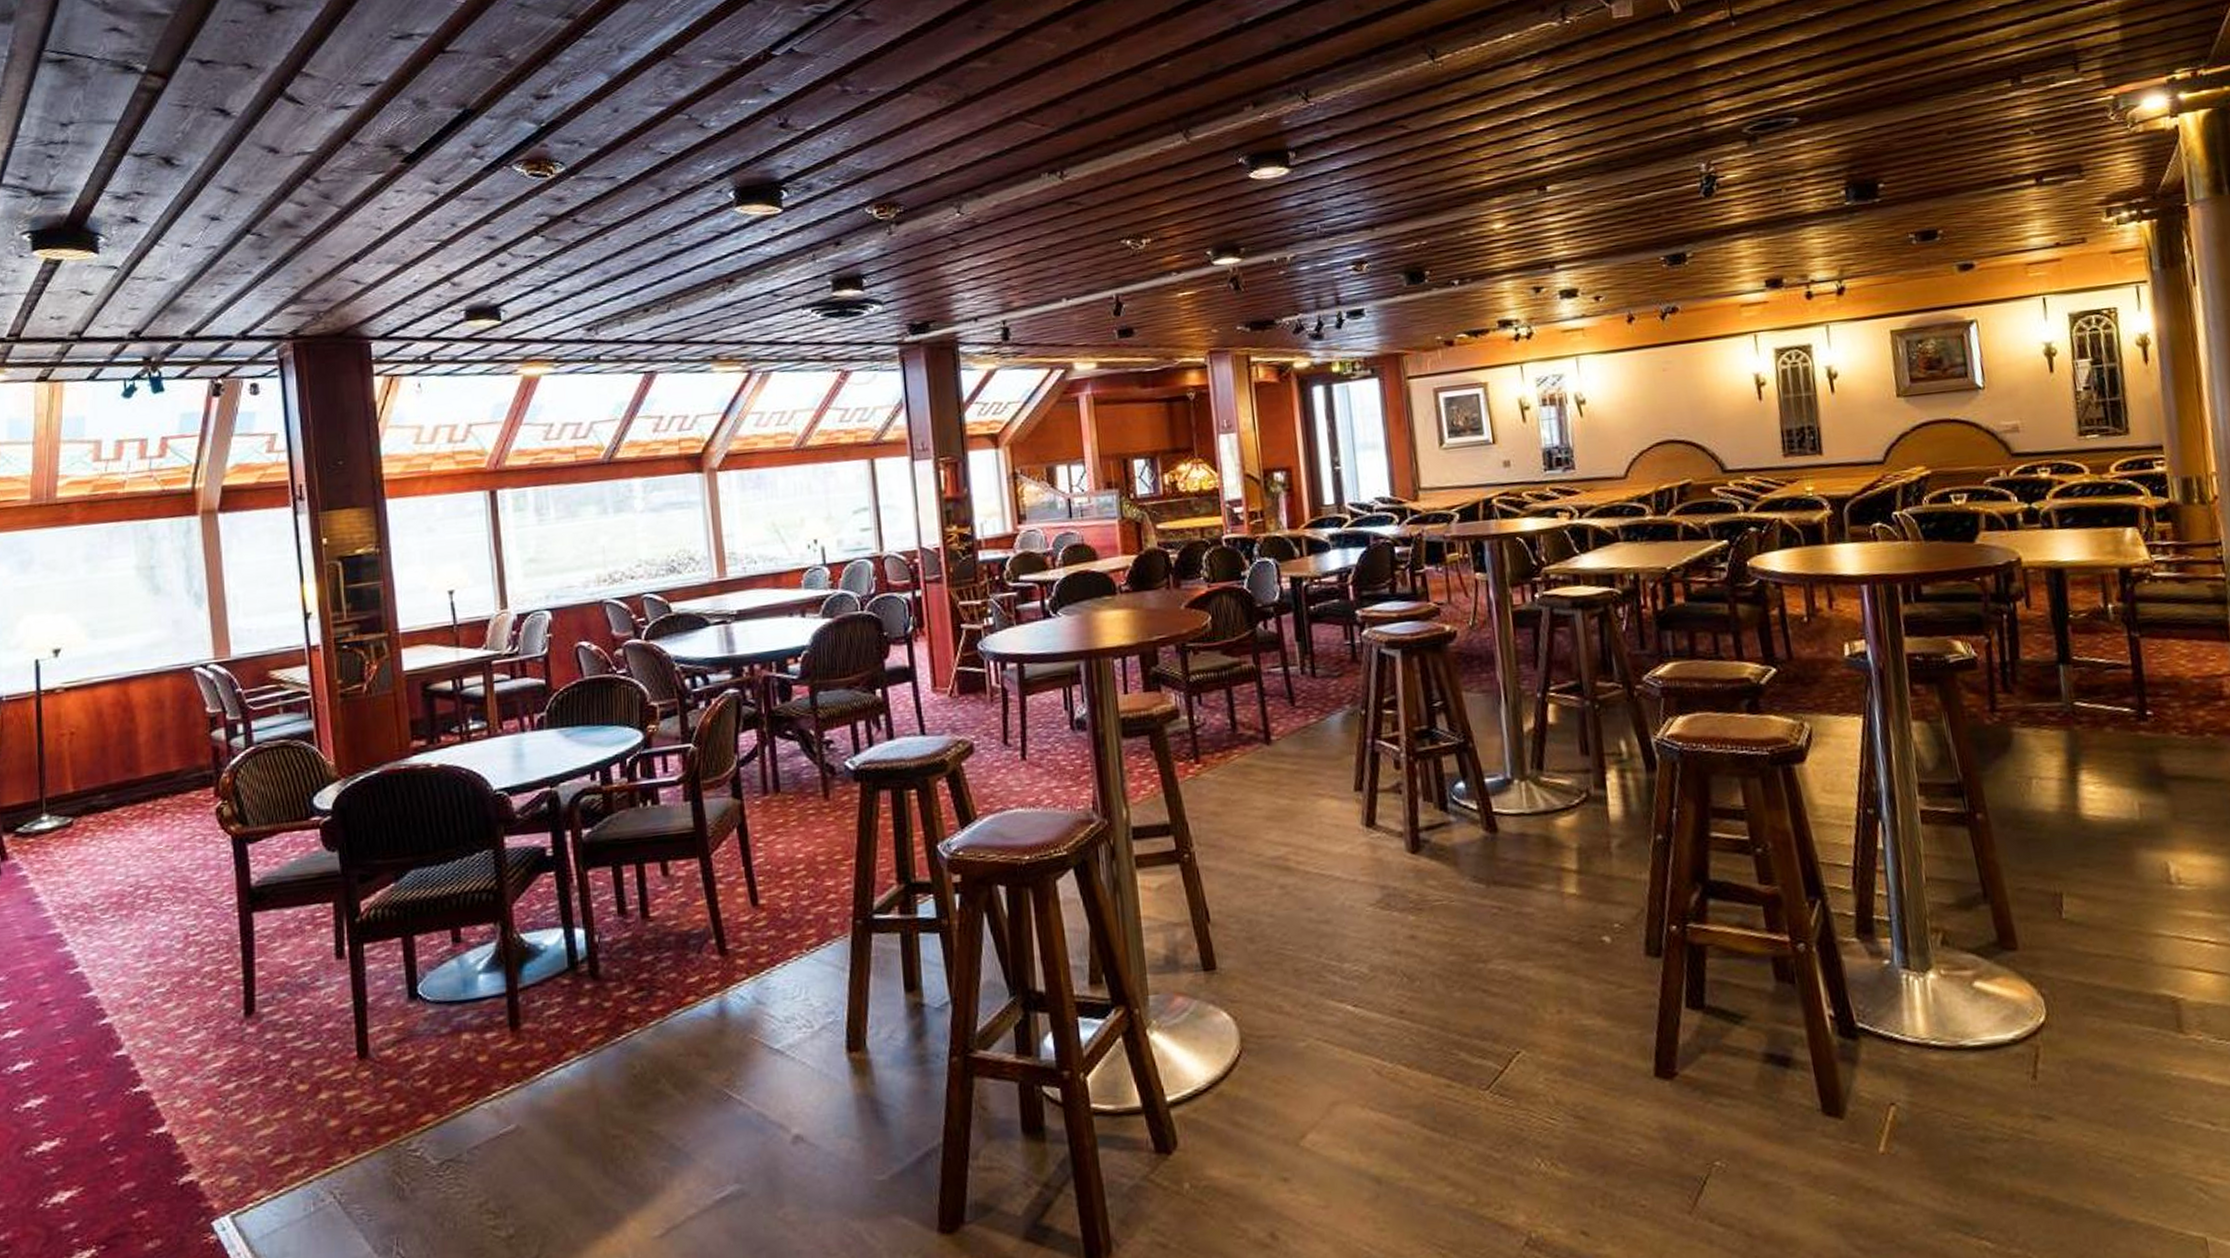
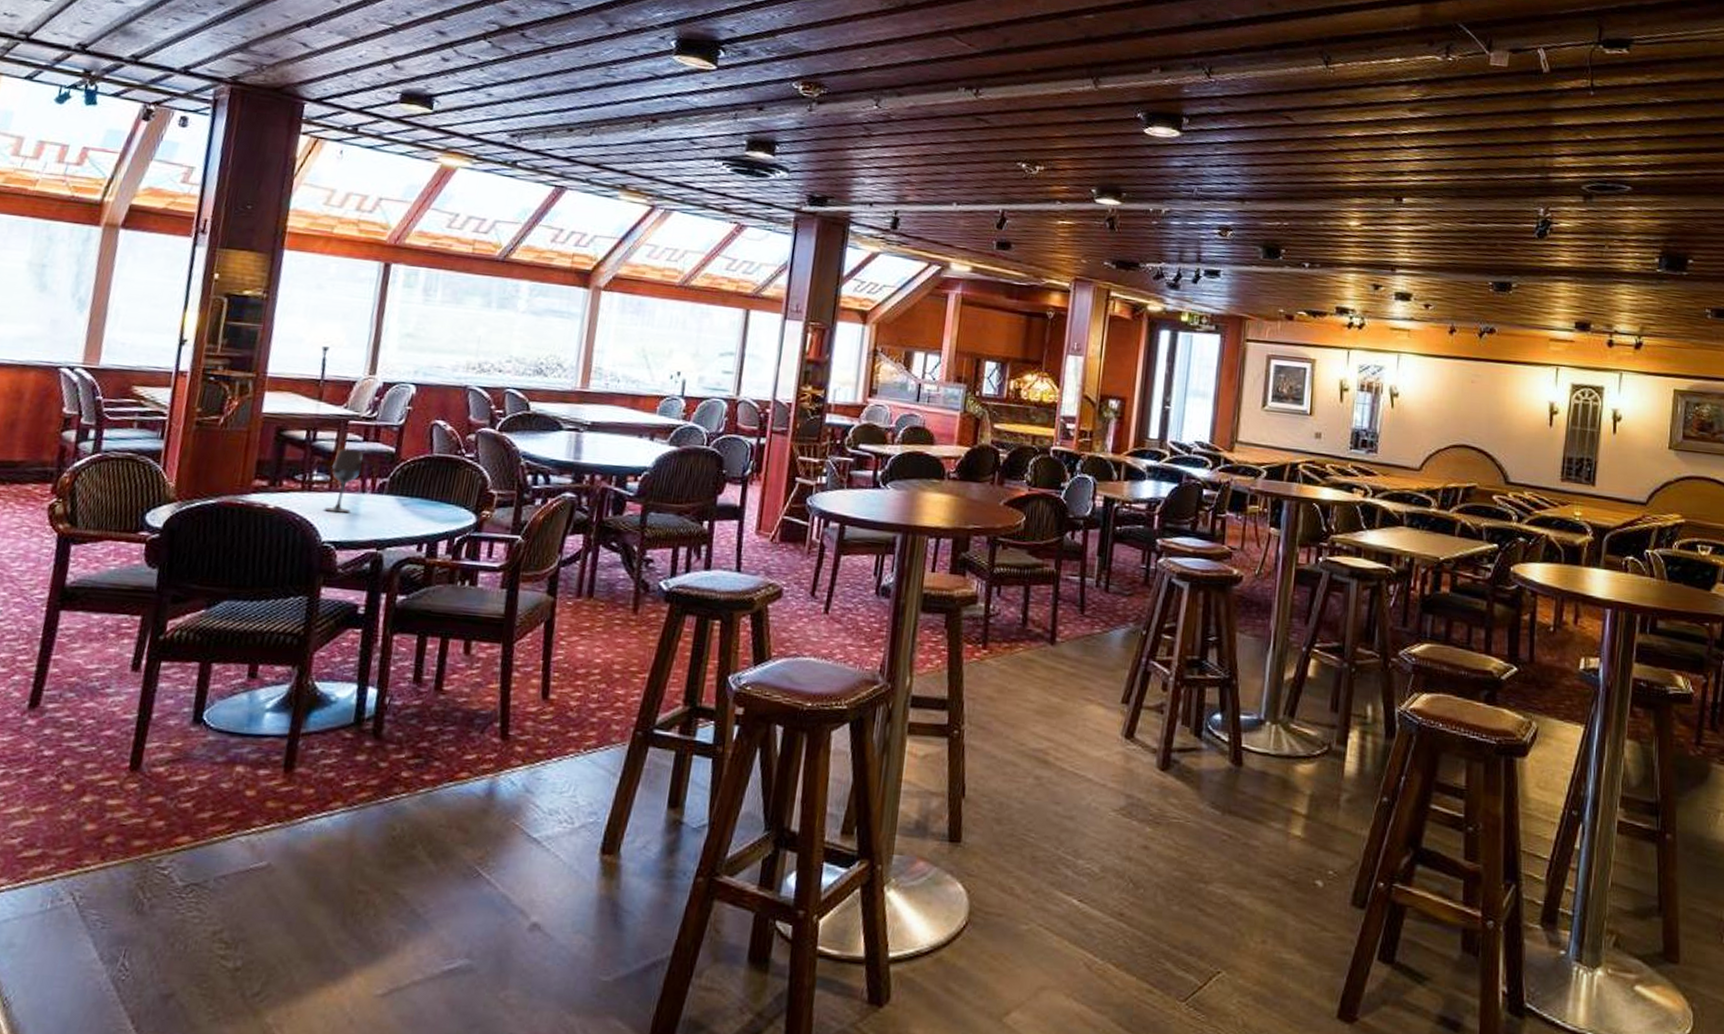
wine glass: none [486,689,516,759] -> present [324,448,363,514]

